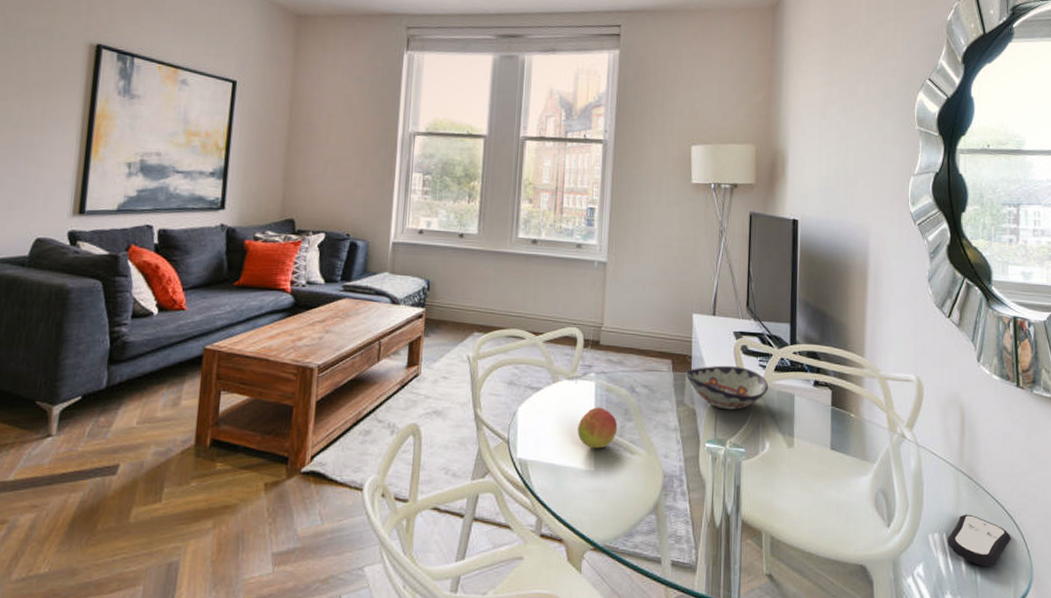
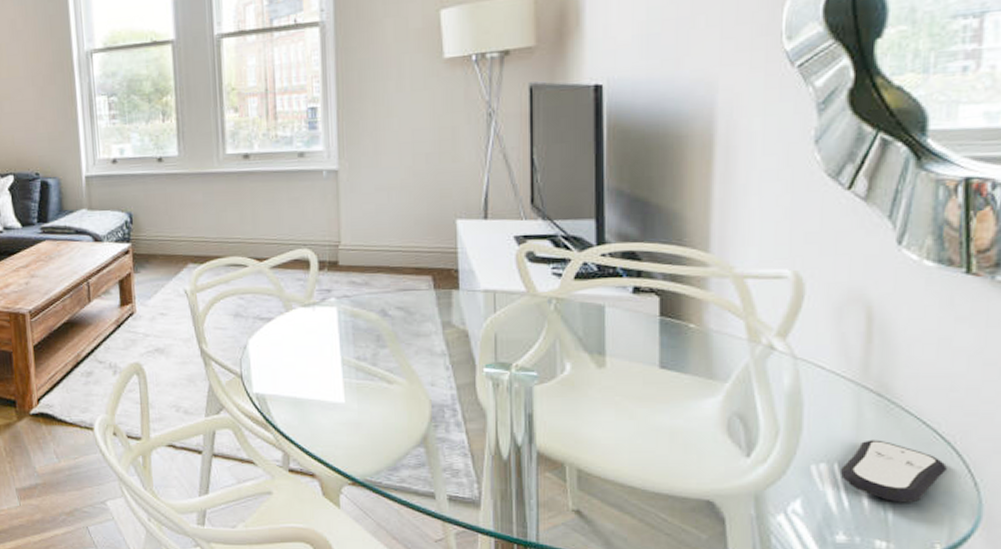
fruit: present [577,407,618,449] -> none [320,335,369,380]
decorative bowl: present [685,365,769,410] -> none [451,276,567,329]

